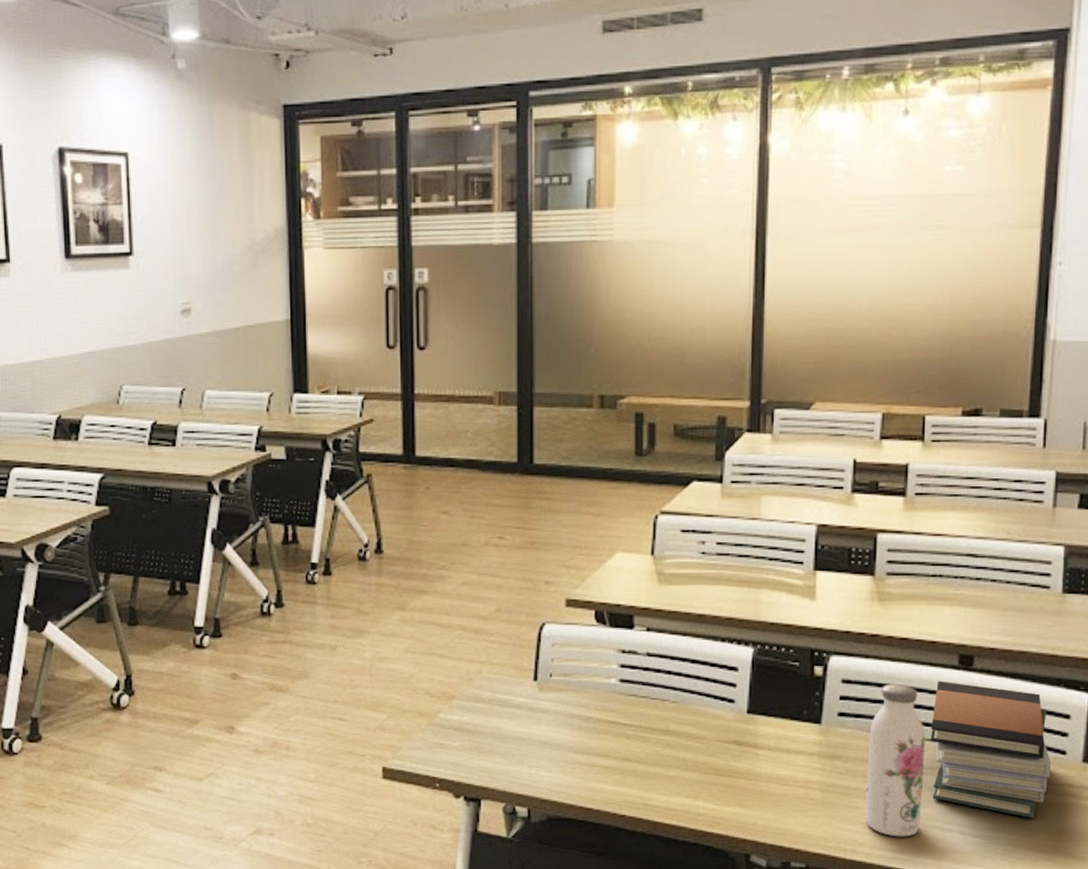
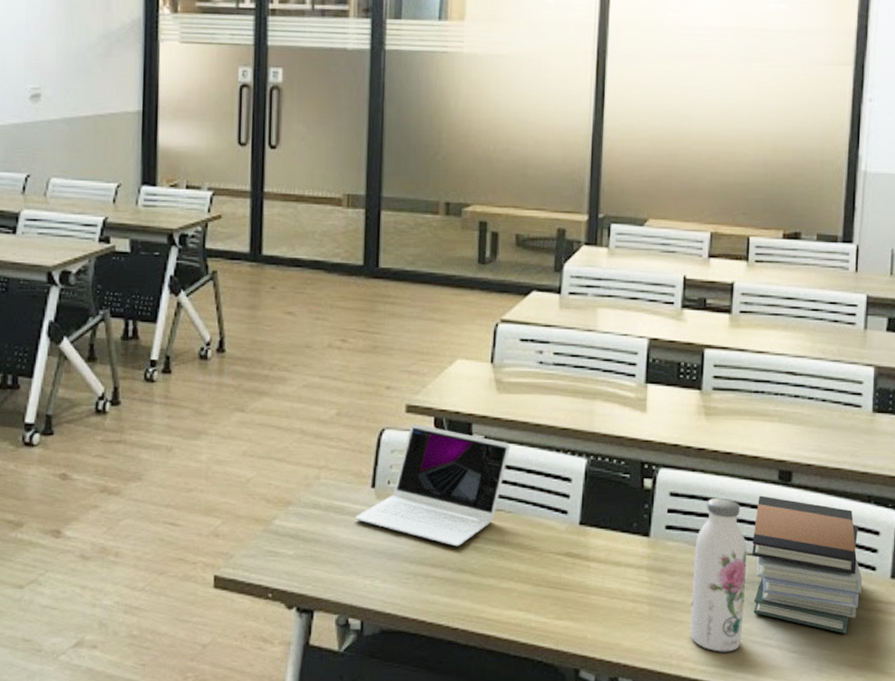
laptop: none [517,617,674,737] -> present [354,424,511,547]

